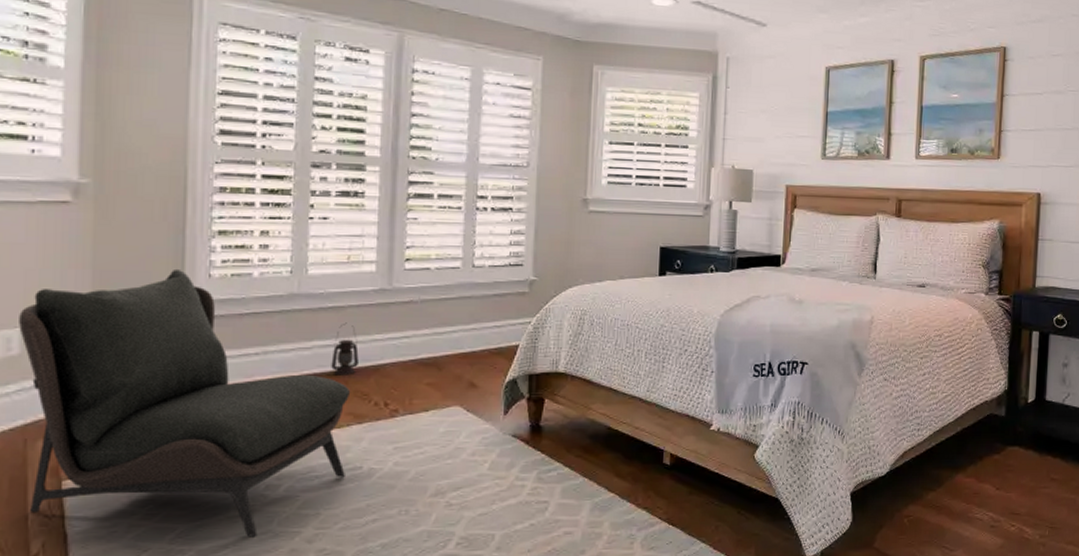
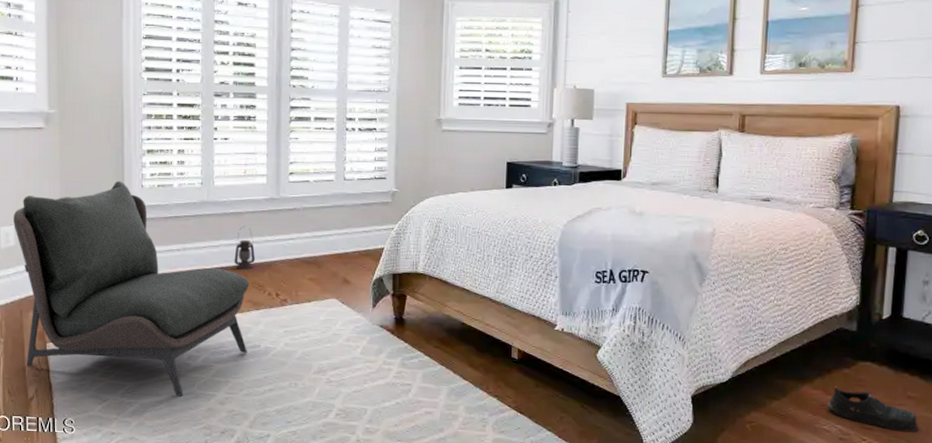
shoe: none [979,473,1062,515] -> present [827,386,919,432]

